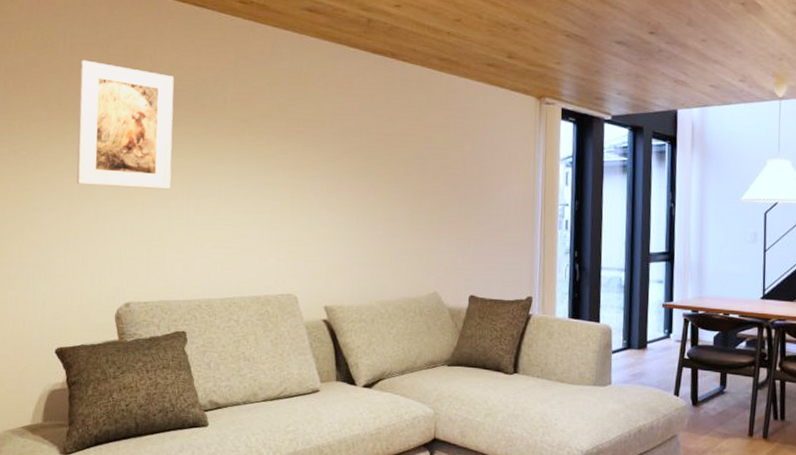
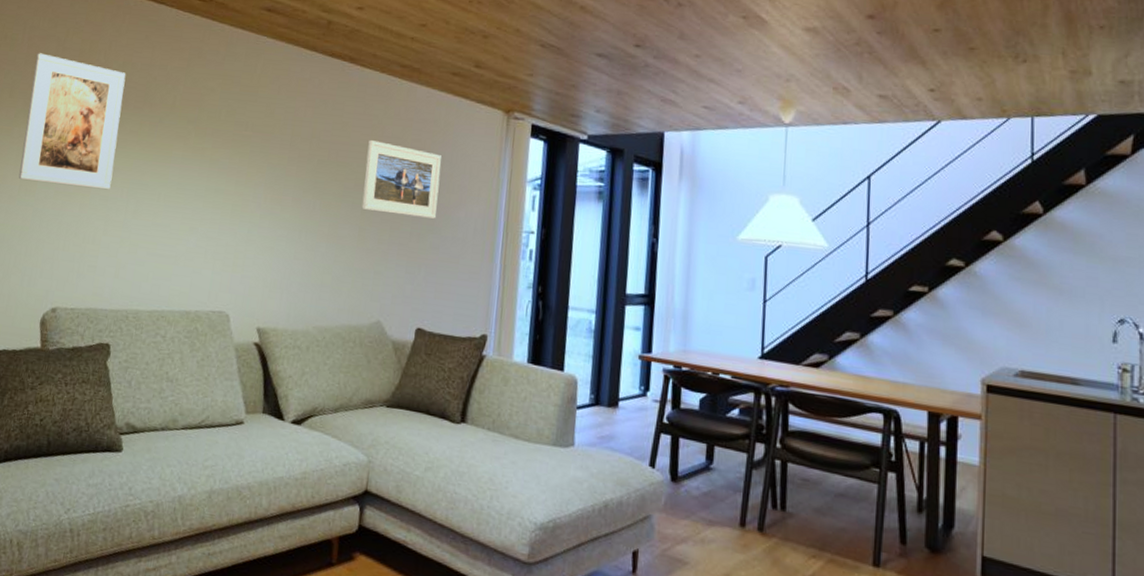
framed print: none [412,130,483,198] -> present [361,140,441,219]

